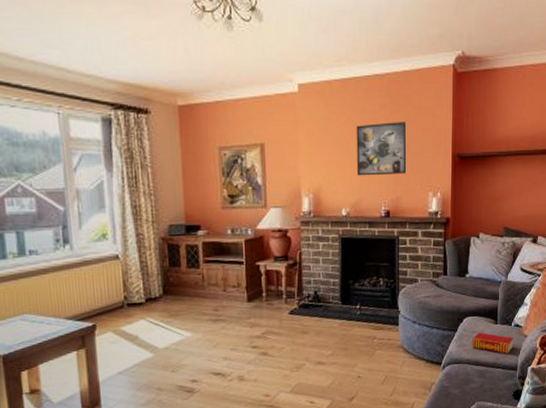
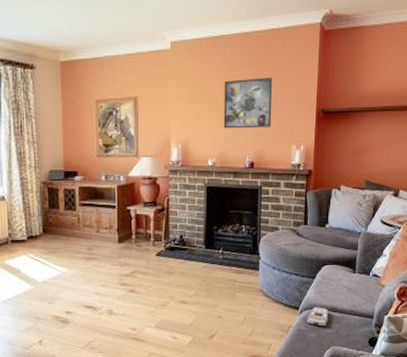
remote control: none [449,360,472,382] -> present [306,306,329,327]
book: present [471,332,514,354] -> none [329,280,371,302]

